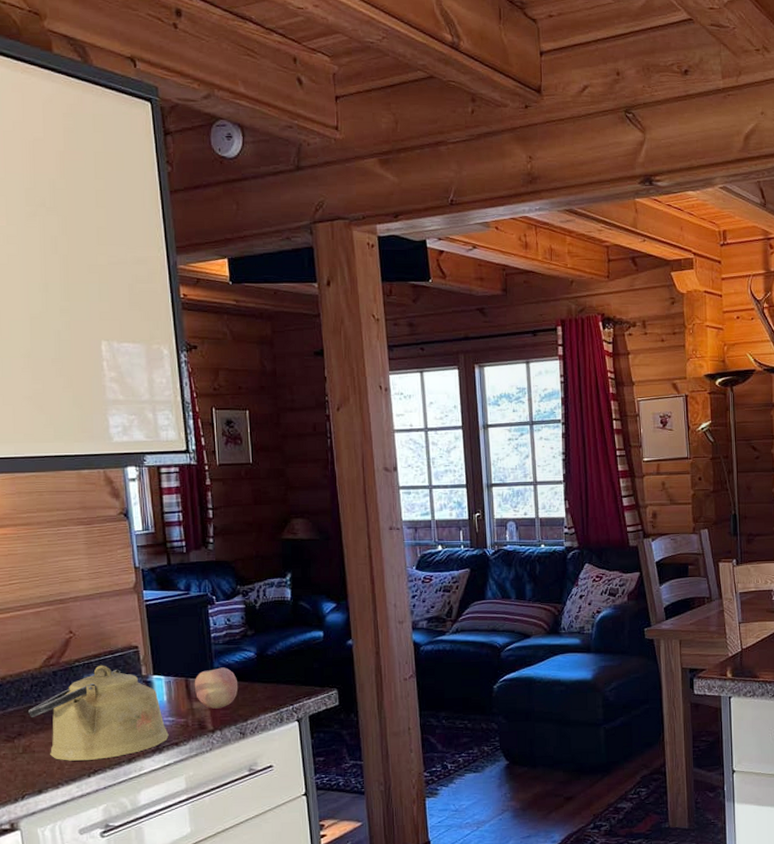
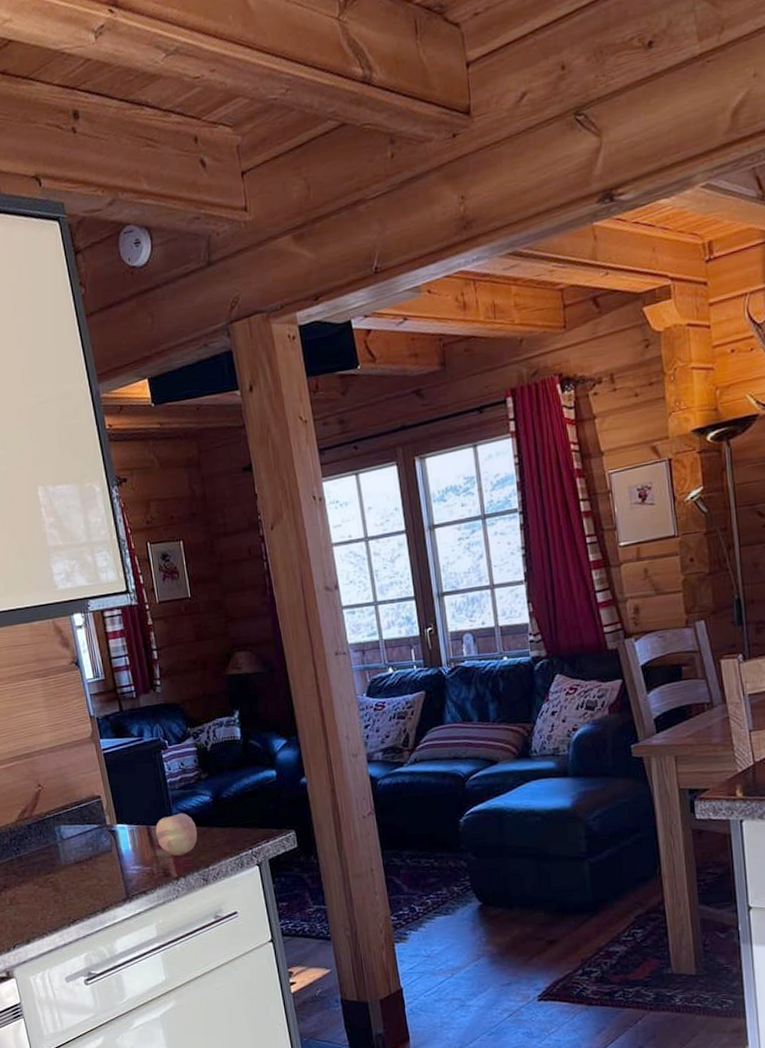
kettle: present [28,665,169,761] -> none [10,816,137,912]

